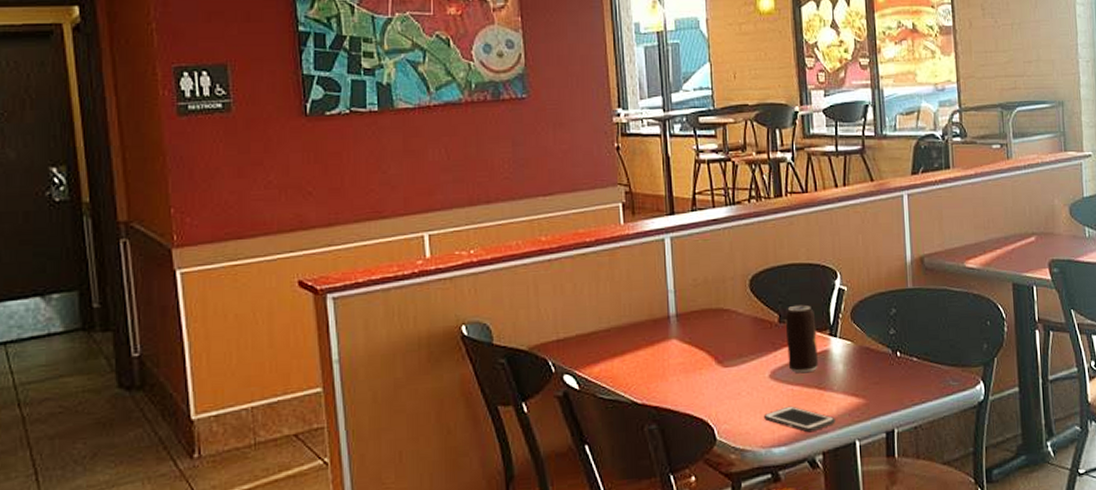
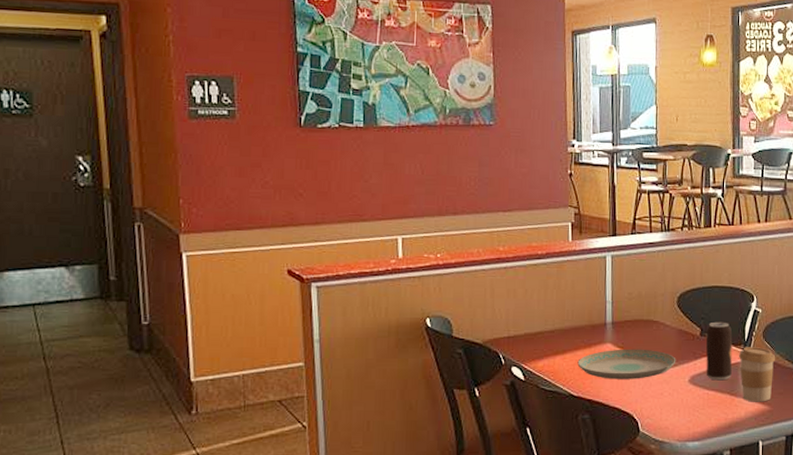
plate: none [639,342,753,381] -> present [577,349,676,379]
cell phone: present [764,405,836,433] -> none [682,407,743,431]
coffee cup: none [825,331,868,396] -> present [739,347,776,402]

